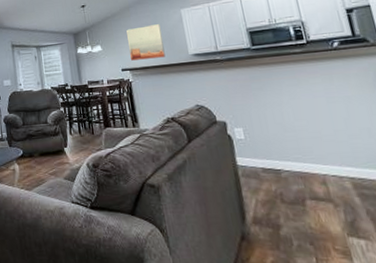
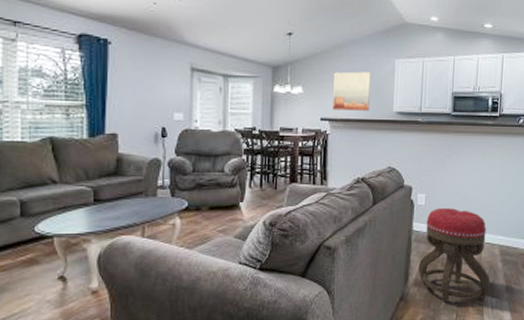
ottoman: none [250,140,352,244] -> present [418,208,490,303]

